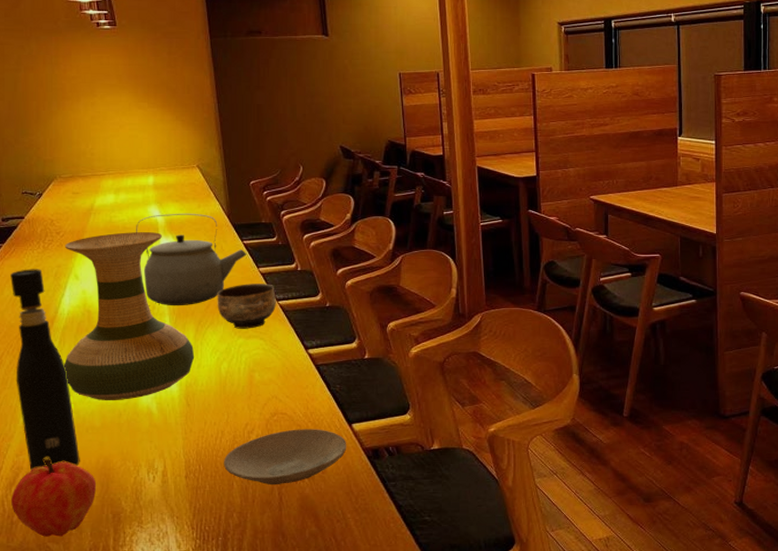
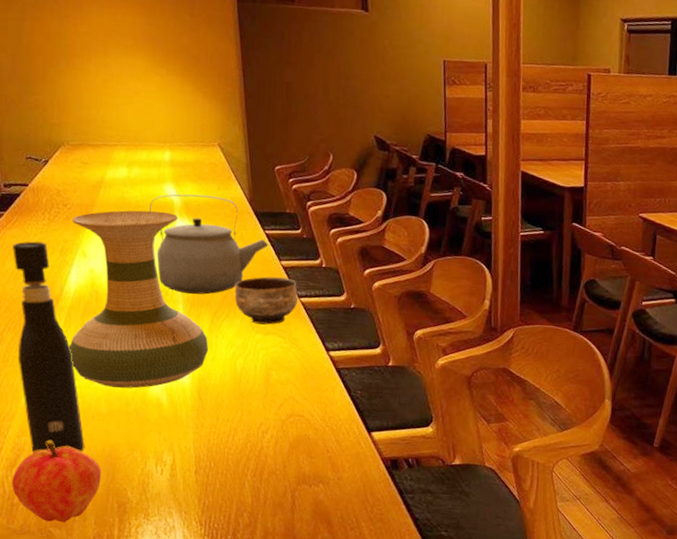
plate: present [223,429,347,486] -> none [235,432,365,488]

